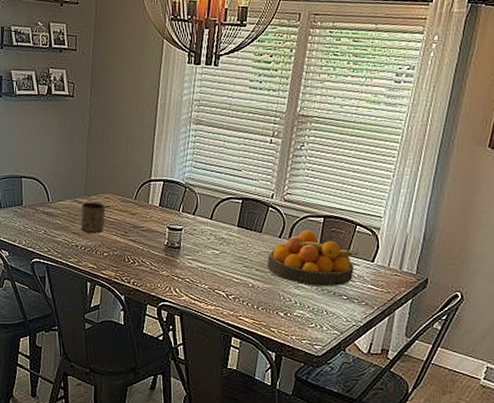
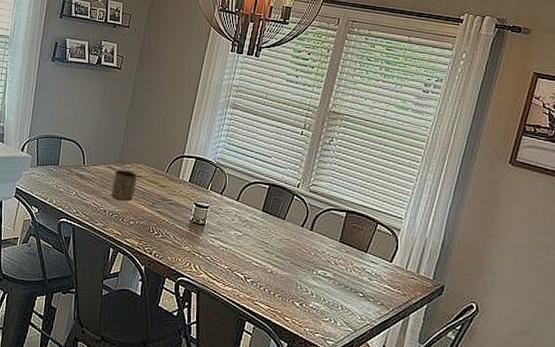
fruit bowl: present [267,230,358,287] -> none [287,222,377,282]

